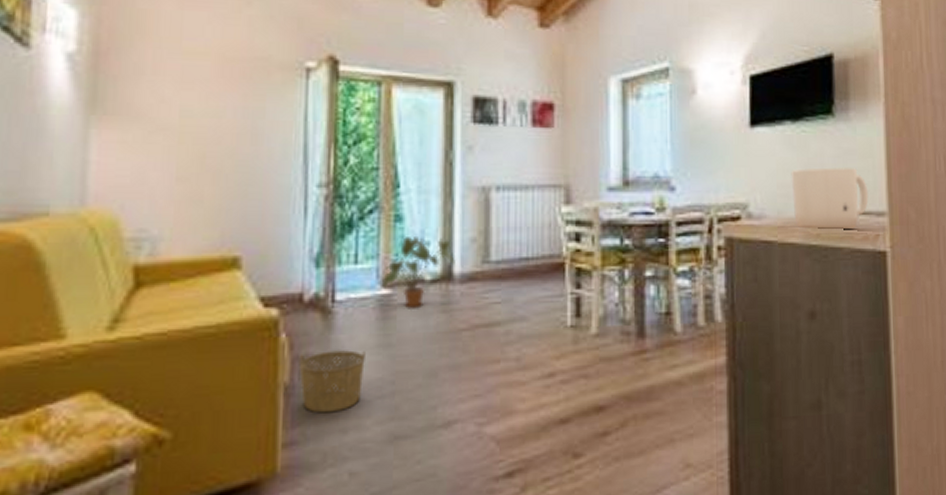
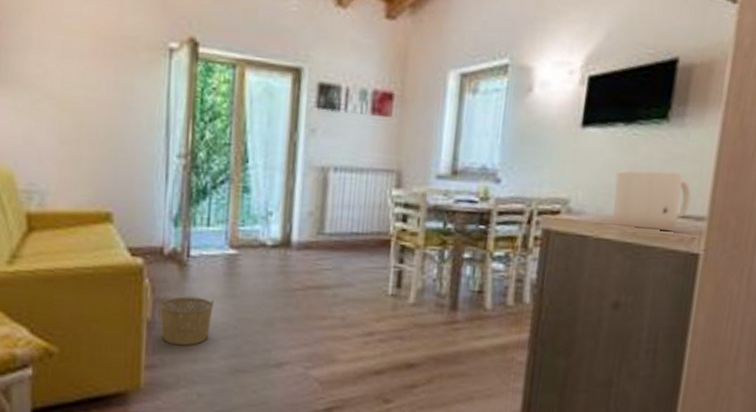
house plant: present [382,237,455,311] -> none [230,206,294,270]

